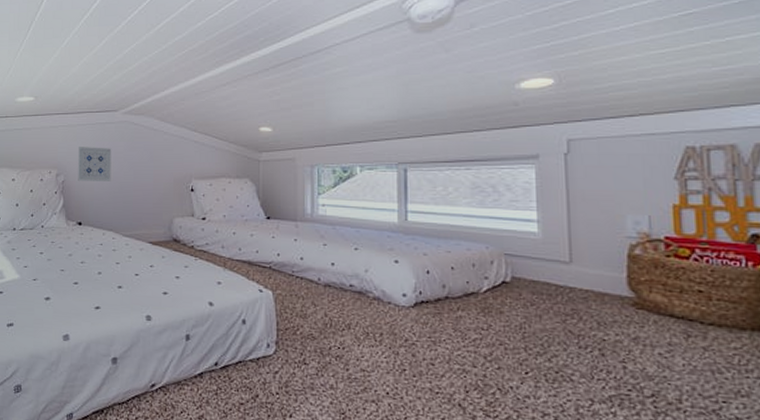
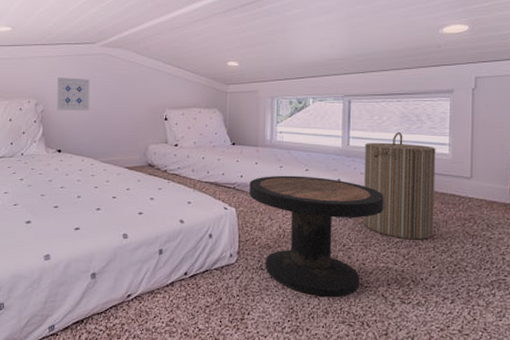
side table: none [288,254,456,403] -> present [249,175,384,297]
laundry hamper: none [427,205,524,338] -> present [363,131,436,240]

